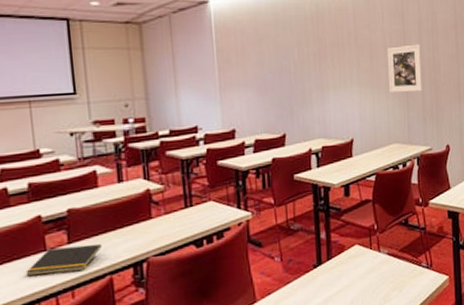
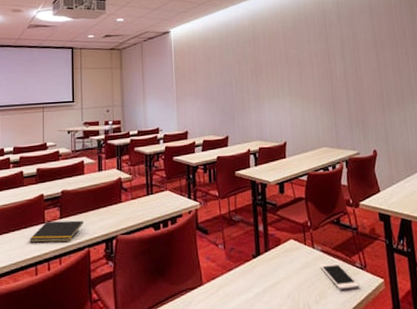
cell phone: none [385,264,425,291] -> present [320,262,360,289]
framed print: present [387,44,423,93] -> none [313,60,348,103]

